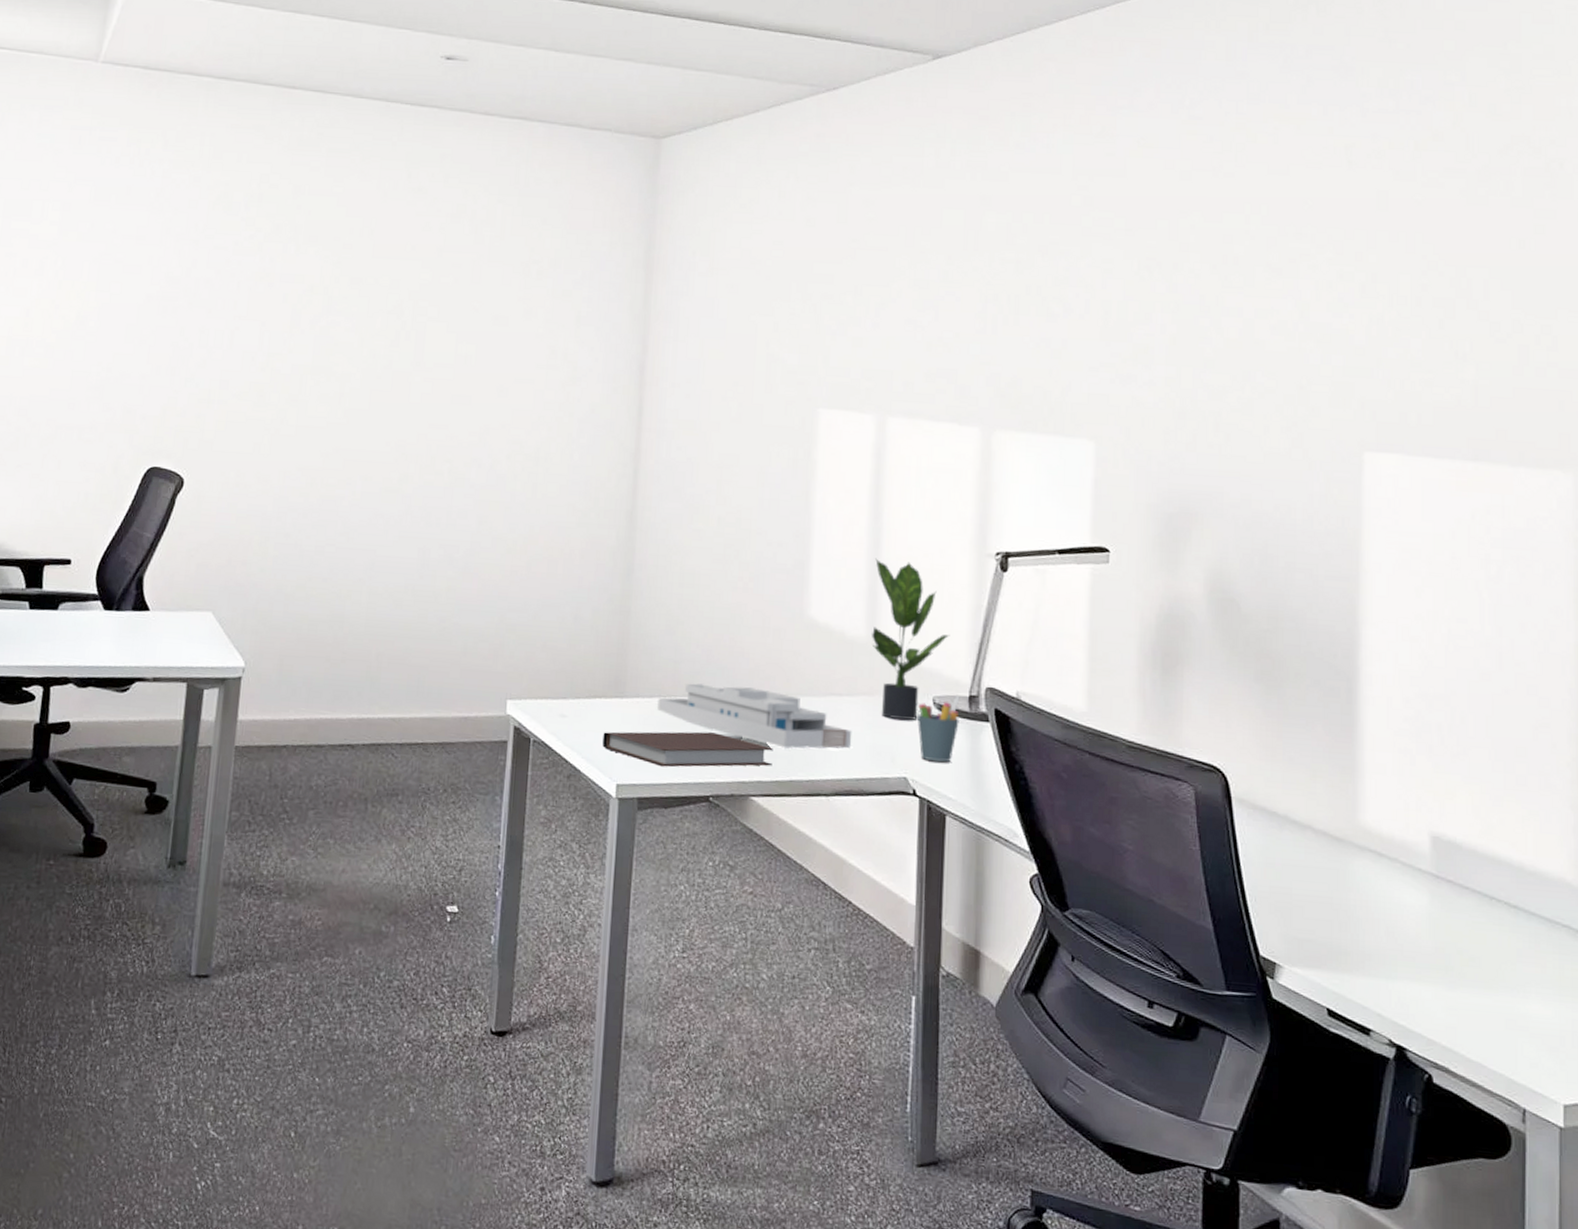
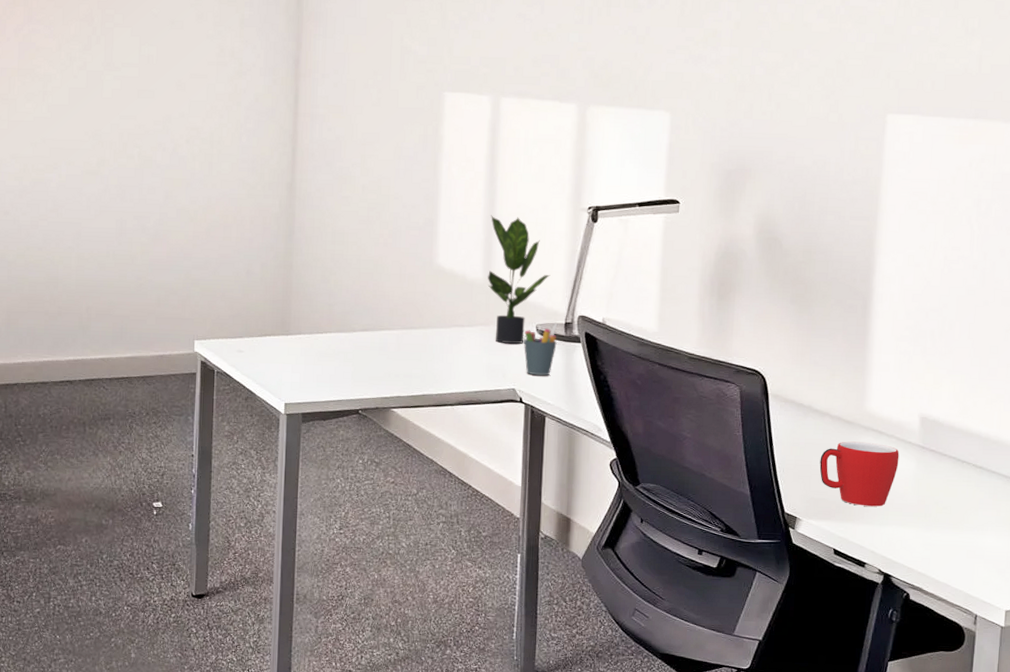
notebook: present [602,731,773,767] -> none [273,359,409,388]
desk organizer: present [656,683,852,749] -> none [315,321,472,370]
mug: none [1302,864,1407,954] -> present [819,441,900,507]

